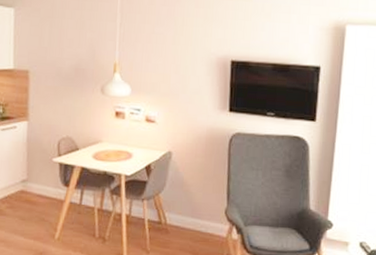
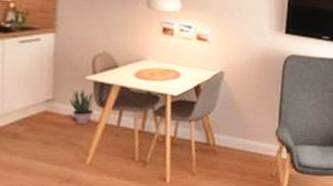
potted plant: none [40,171,60,203] -> present [69,89,94,125]

